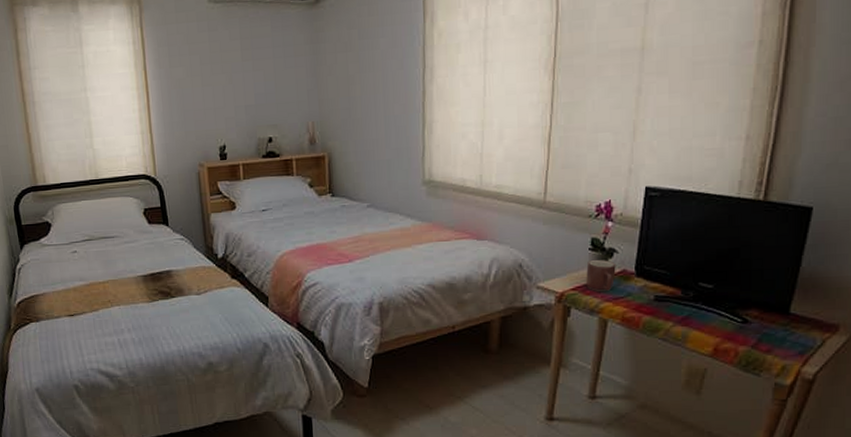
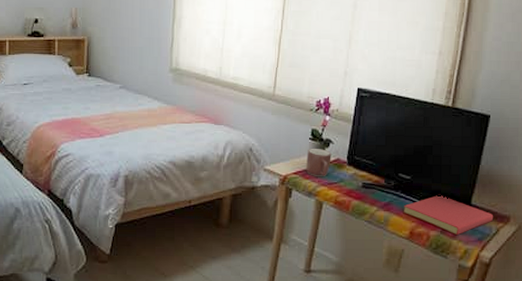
book: none [704,303,819,350] -> present [403,194,494,236]

